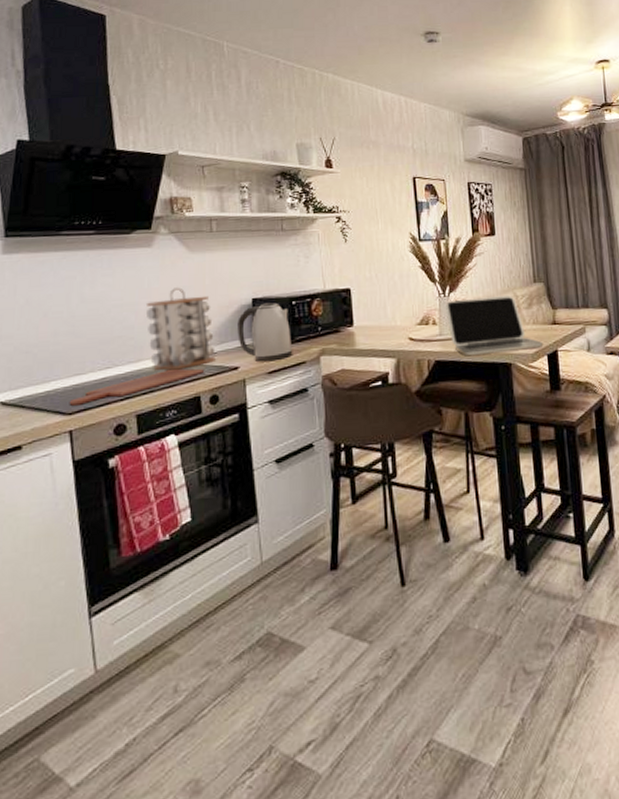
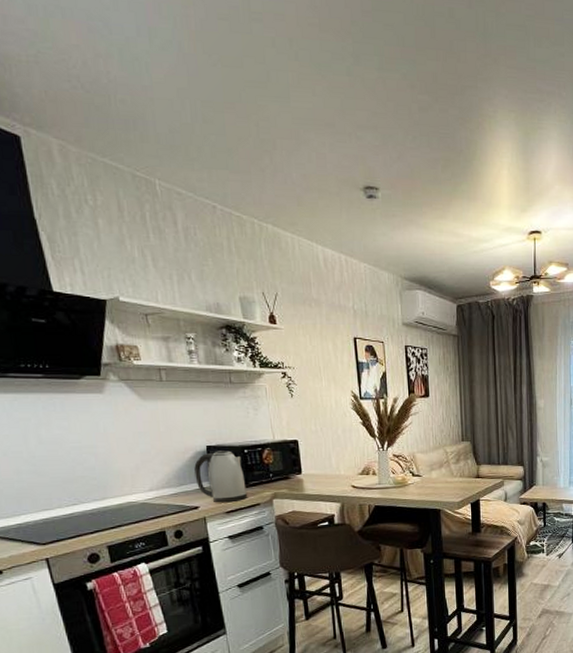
cutting board: present [69,368,204,407] -> none [41,507,166,538]
spice rack: present [147,287,216,371] -> none [105,433,177,508]
laptop: present [445,296,544,357] -> none [383,452,468,503]

